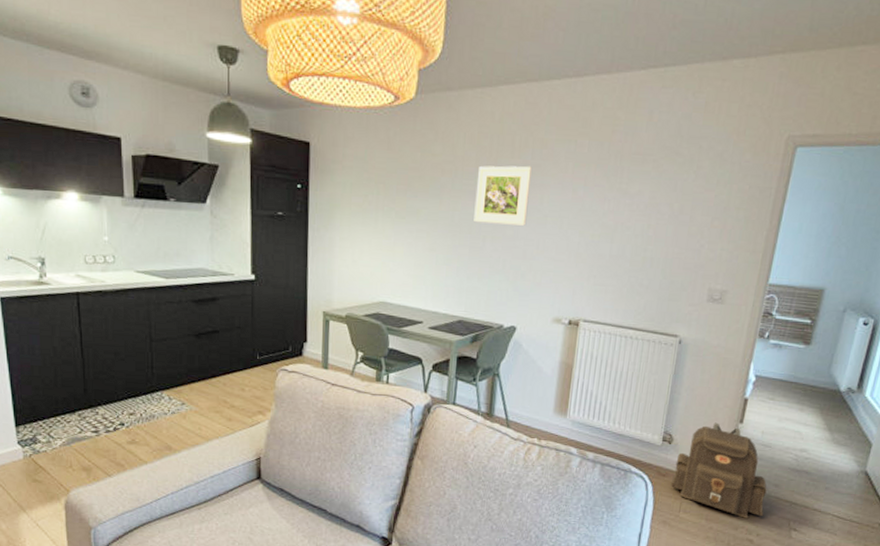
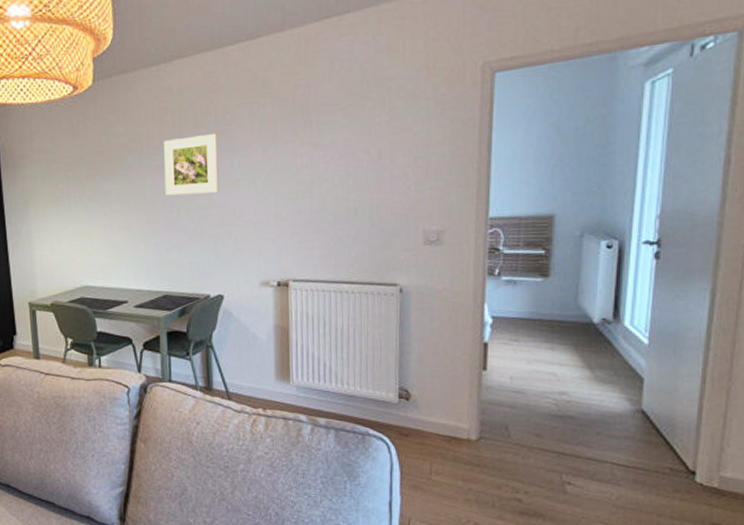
backpack: present [670,422,767,520] -> none [415,372,529,476]

